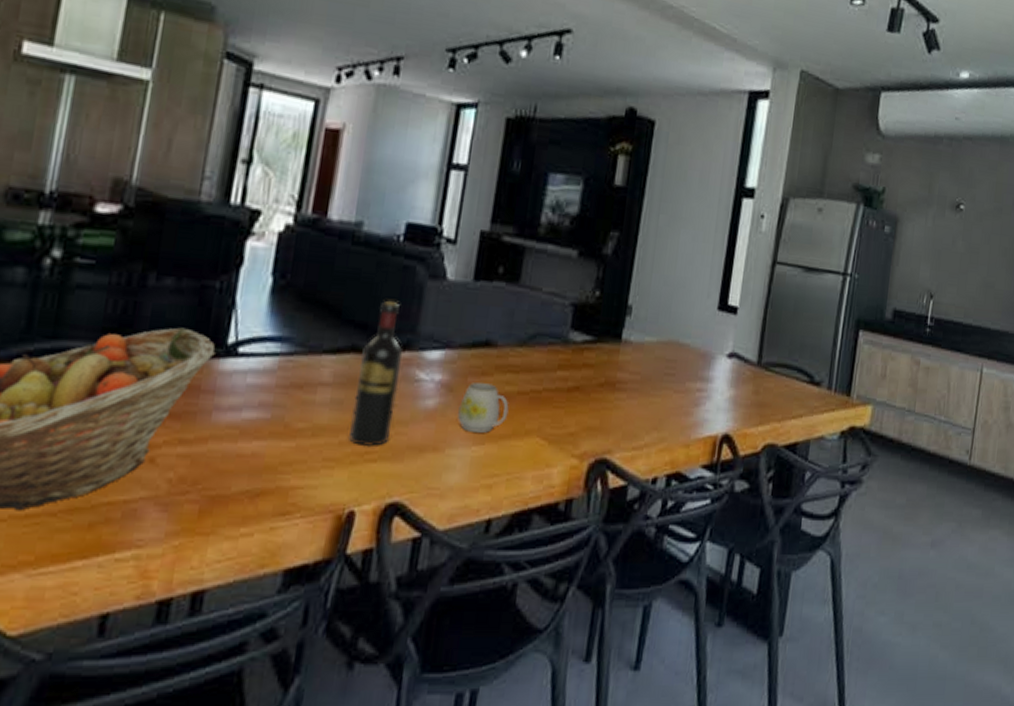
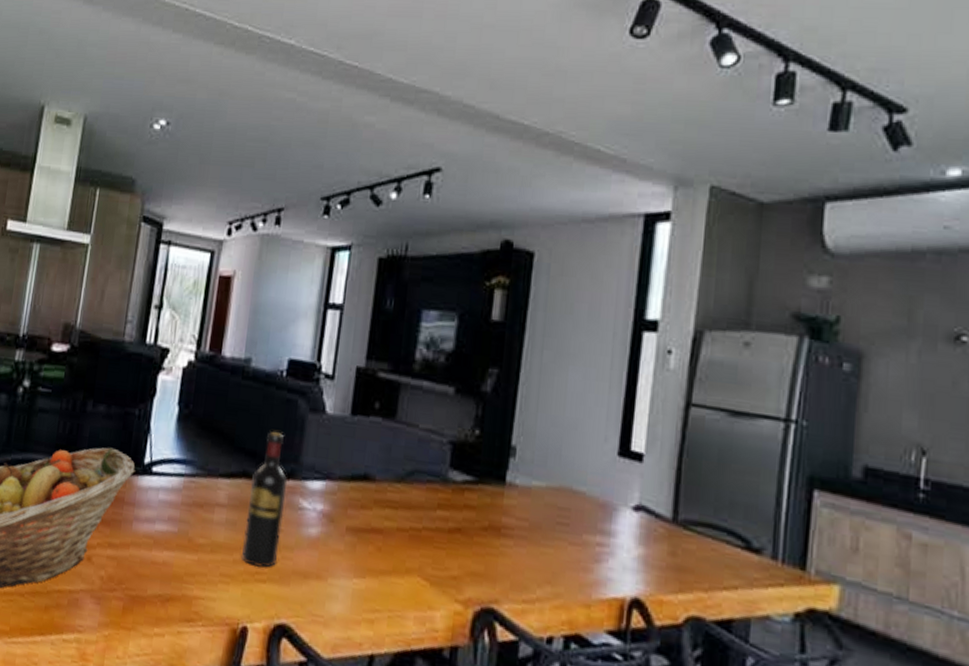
mug: present [456,382,509,433] -> none [338,515,389,567]

